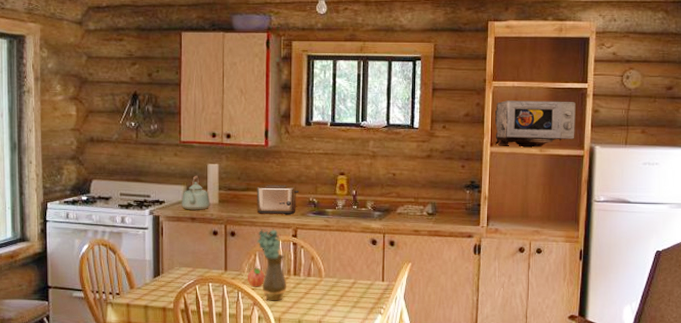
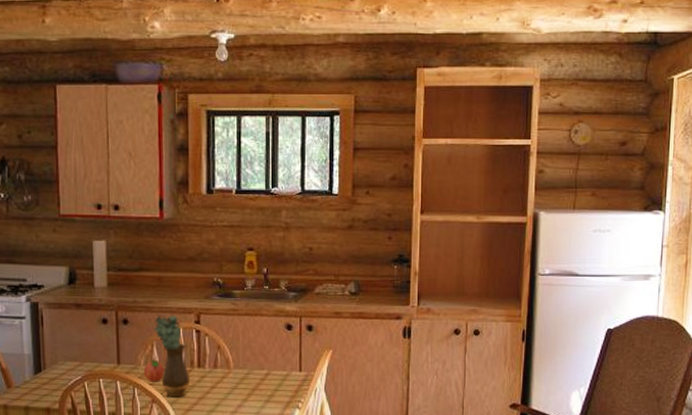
kettle: present [182,175,211,210] -> none [64,254,98,295]
toaster: present [256,184,299,214] -> none [151,263,202,298]
microwave: present [494,100,576,148] -> none [425,160,518,215]

